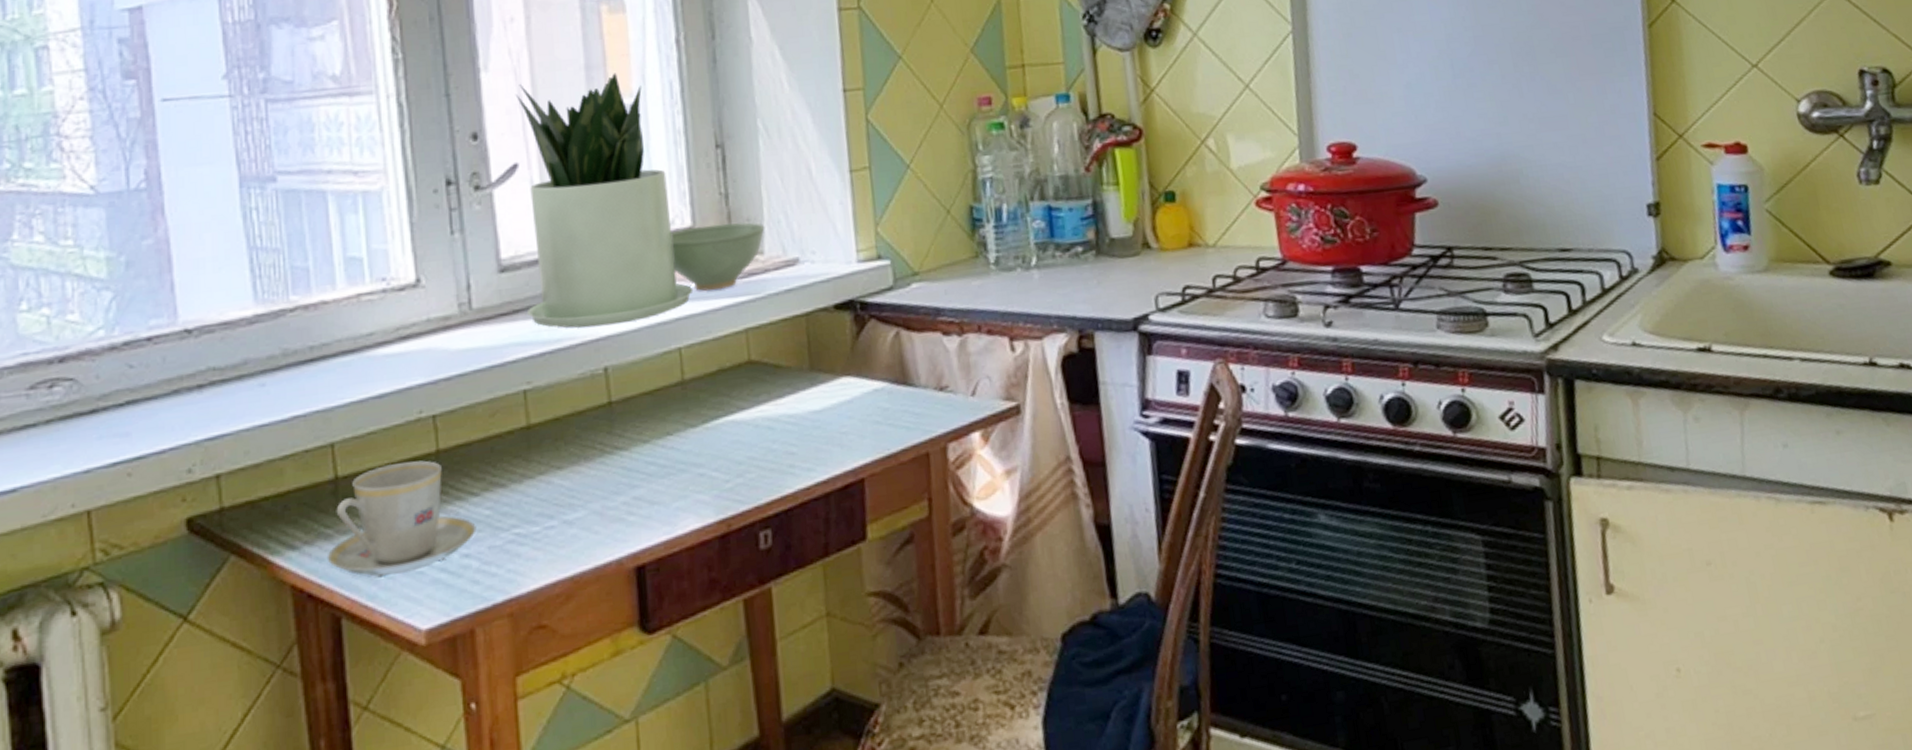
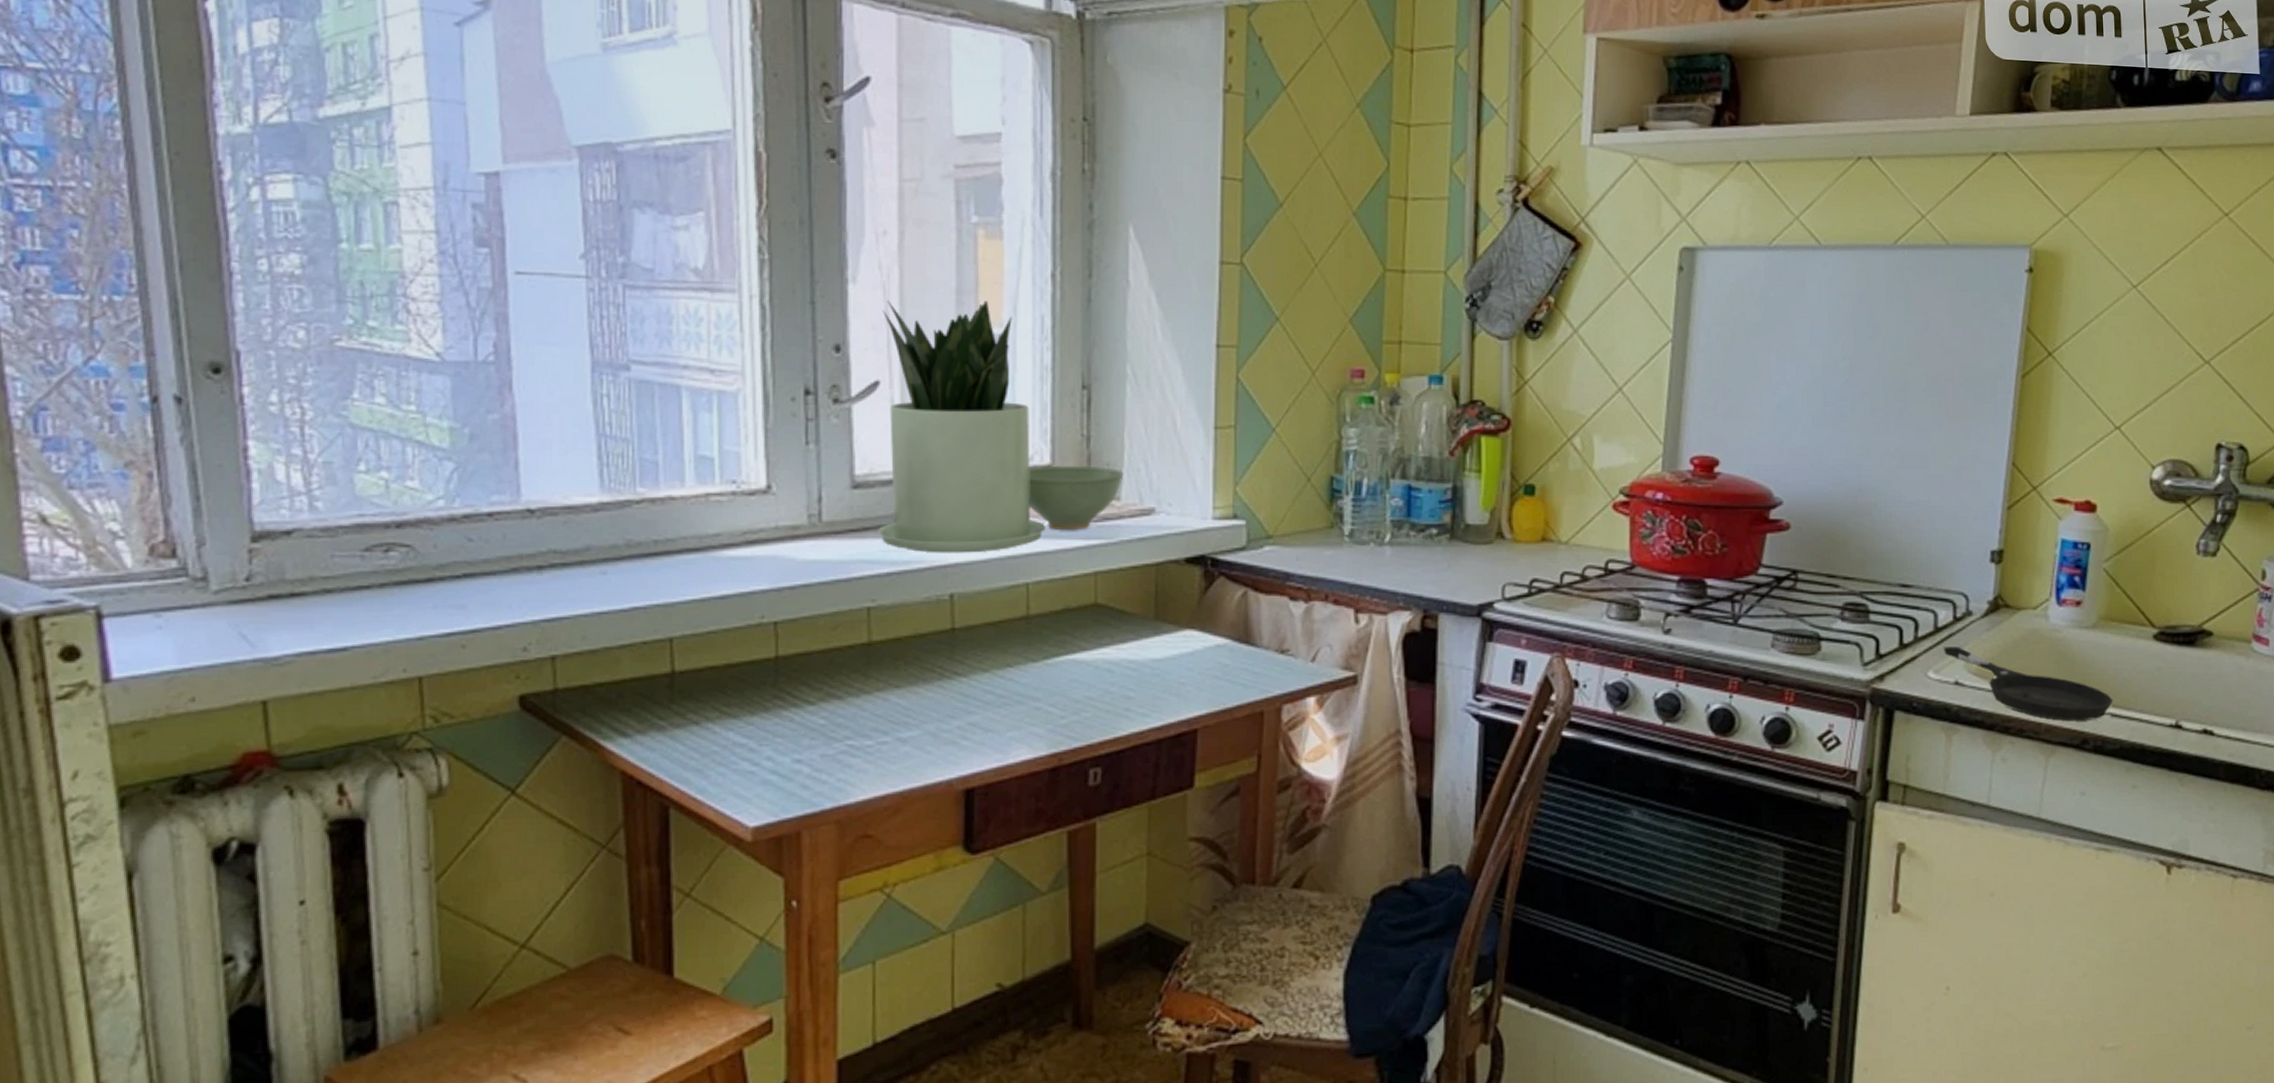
teacup: present [326,460,477,577] -> none [658,665,810,771]
frying pan: none [1614,306,1800,371] -> present [1943,646,2113,721]

